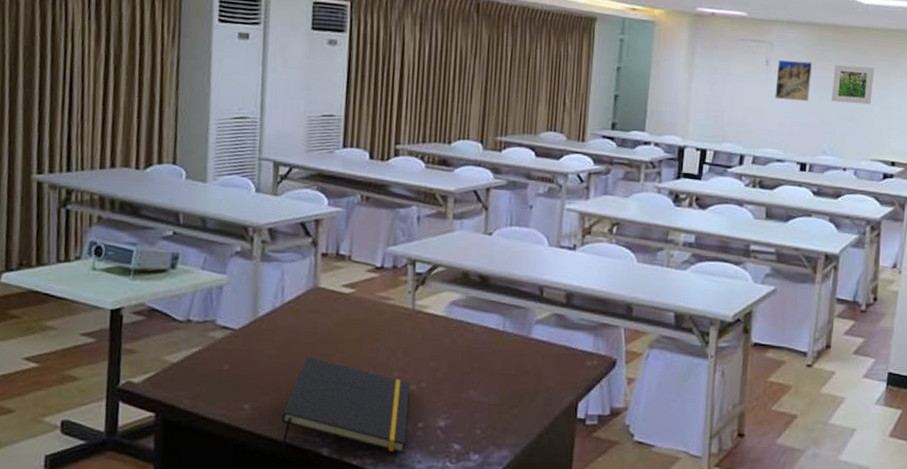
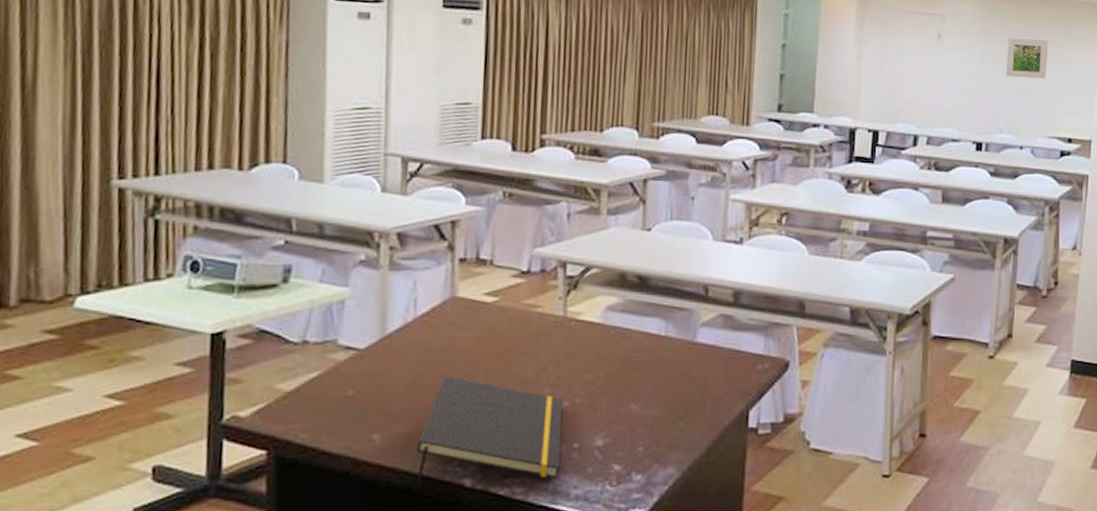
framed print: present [775,60,812,102] -> none [948,33,985,78]

